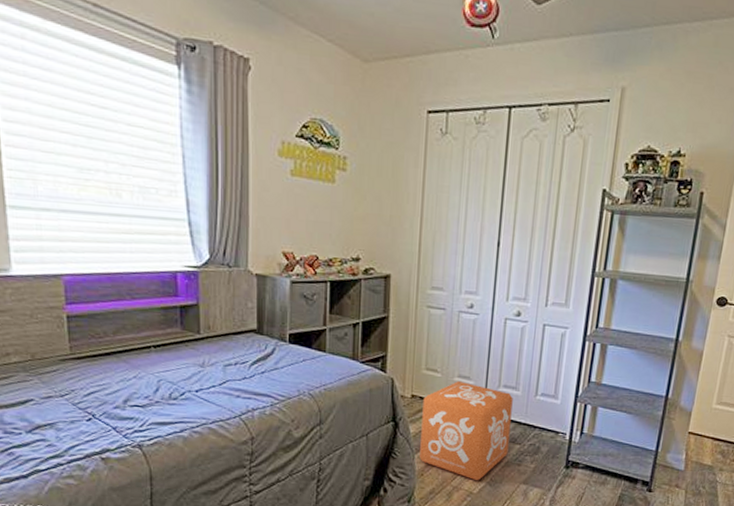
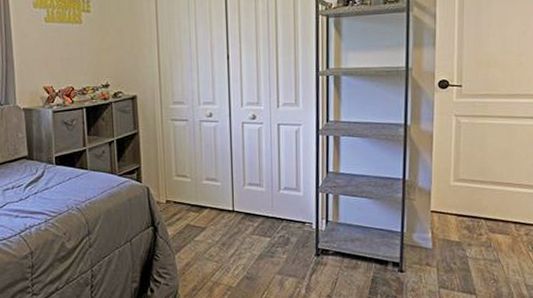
toy box: present [419,381,513,481] -> none [177,184,260,275]

